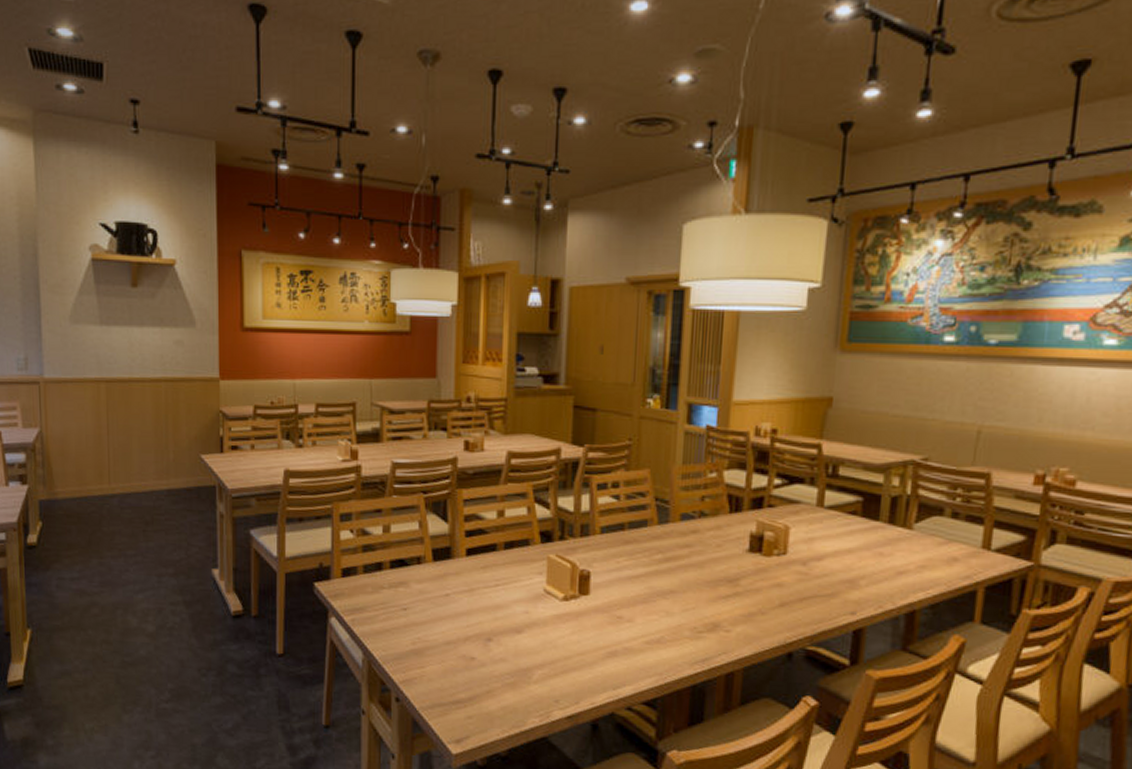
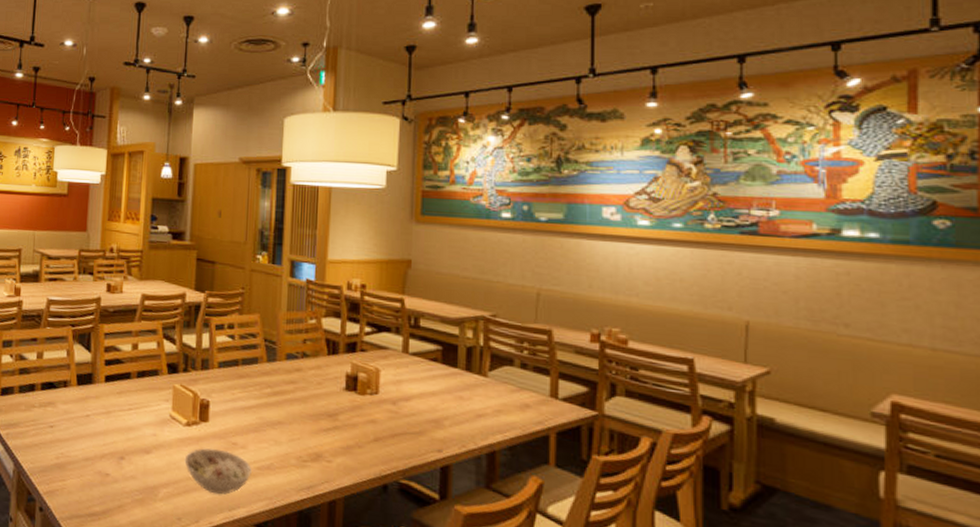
bowl: none [562,623,639,674] -> present [184,448,252,495]

